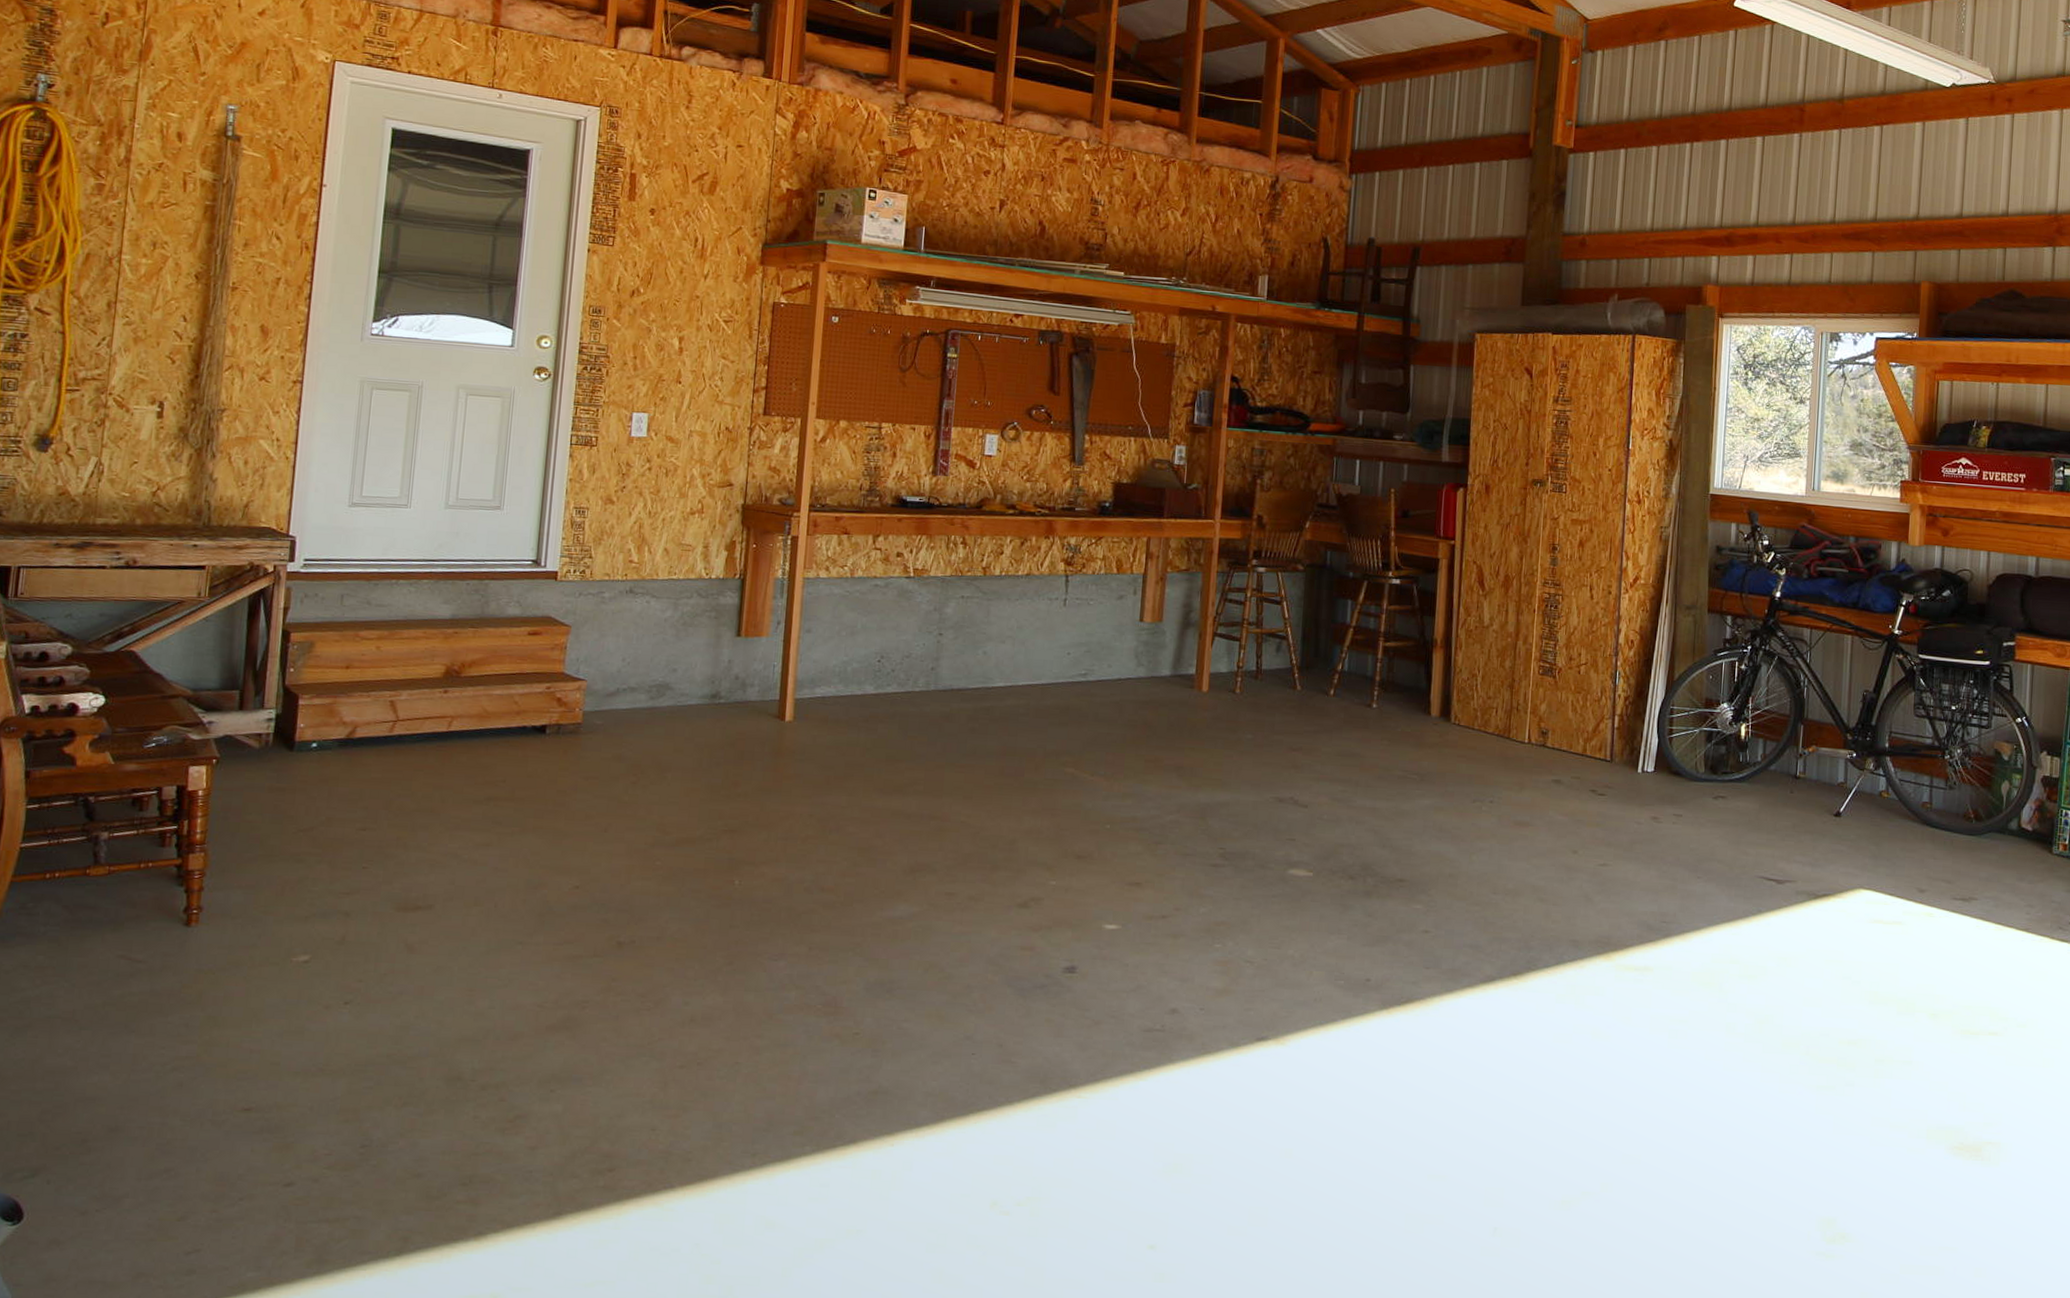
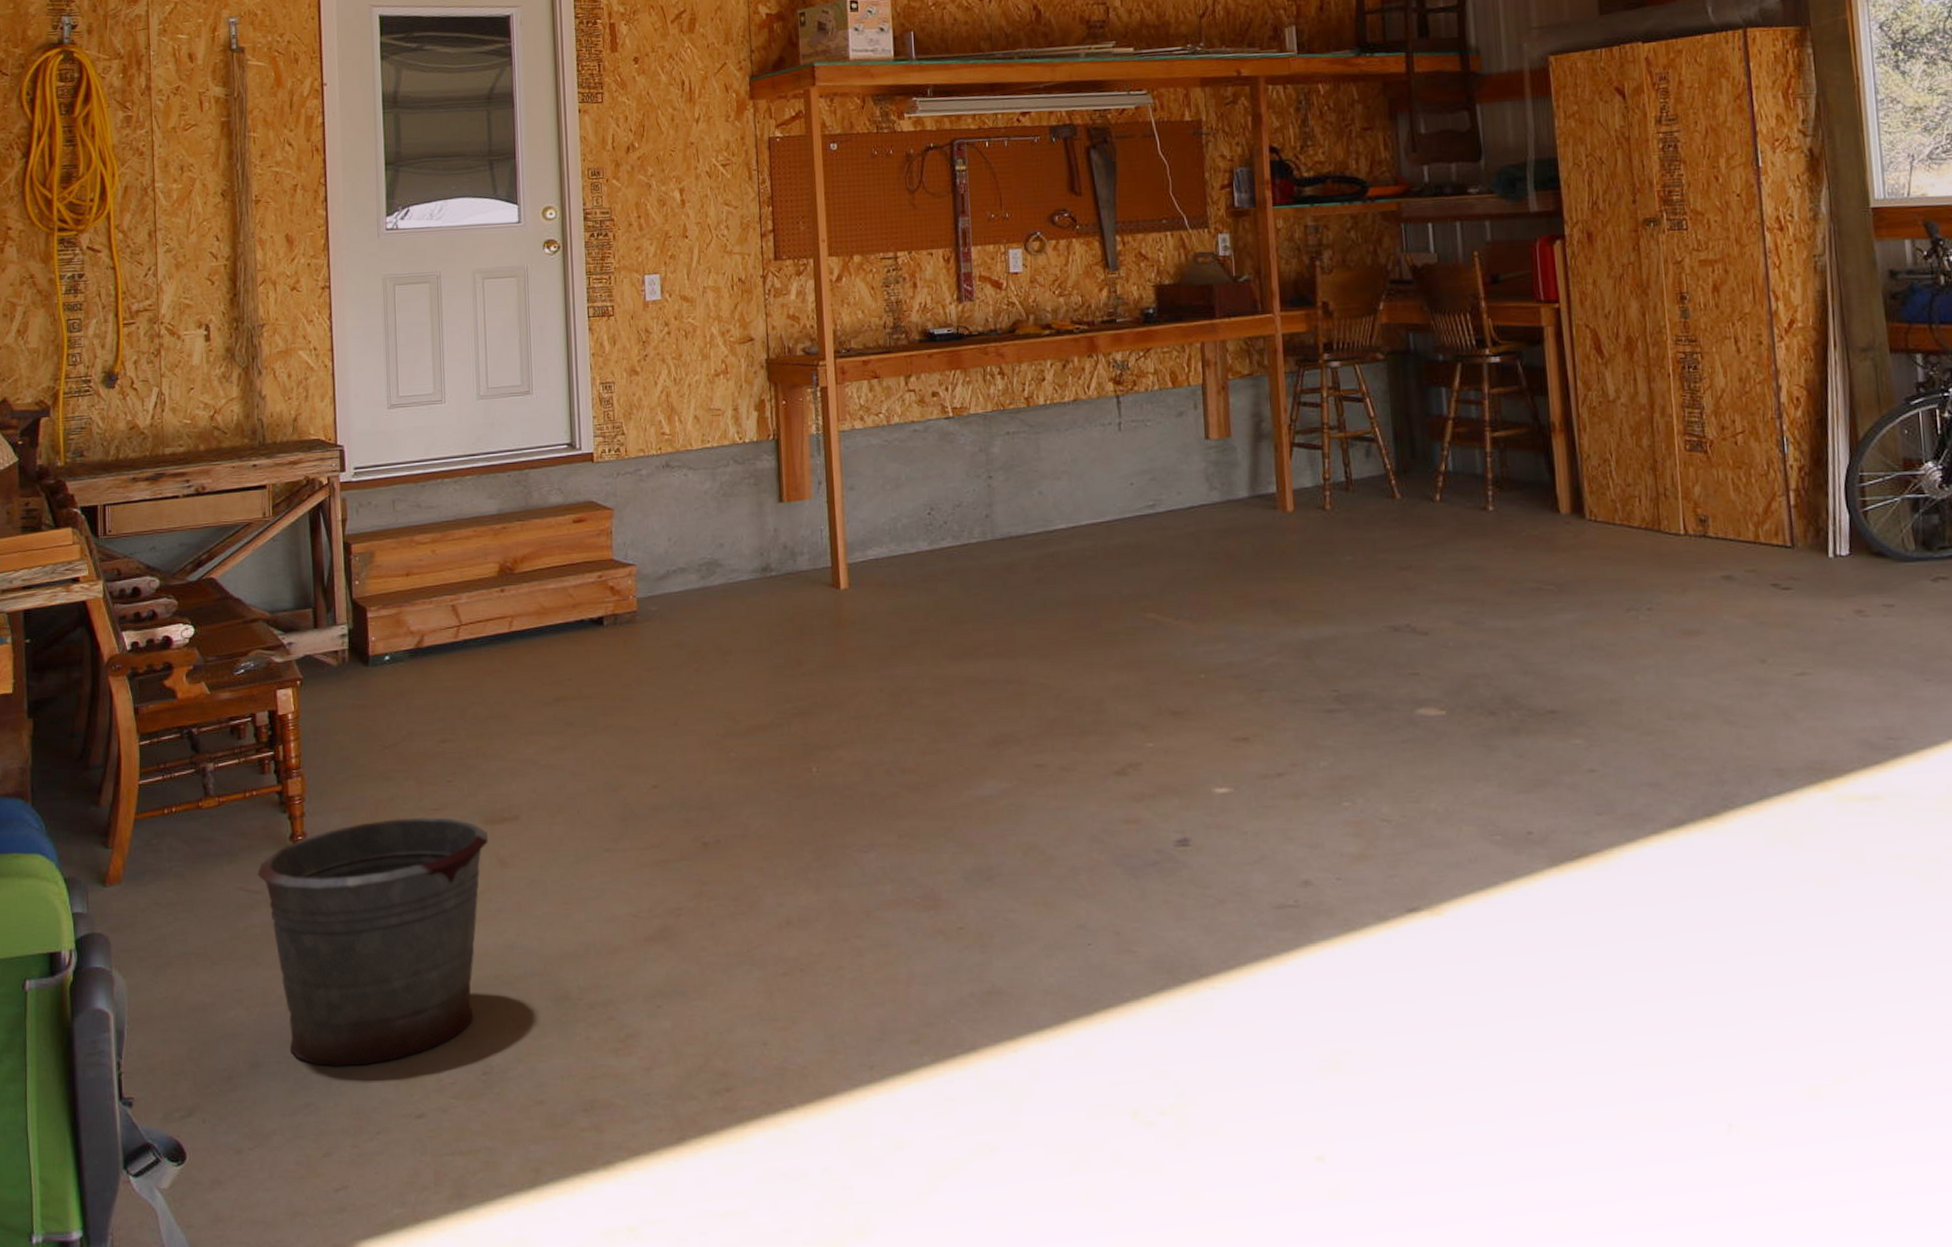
bucket: none [142,899,398,1134] -> present [257,817,488,1066]

